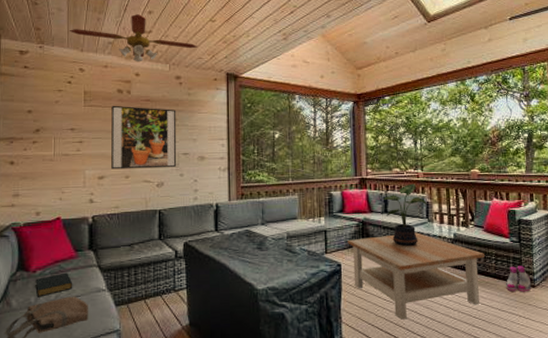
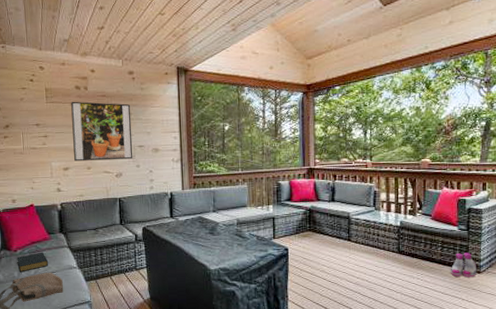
ceiling fan: present [69,14,198,63] -> none [27,10,149,59]
coffee table: present [347,232,485,320] -> none [295,220,431,300]
potted plant: present [383,183,427,247] -> none [331,173,374,234]

